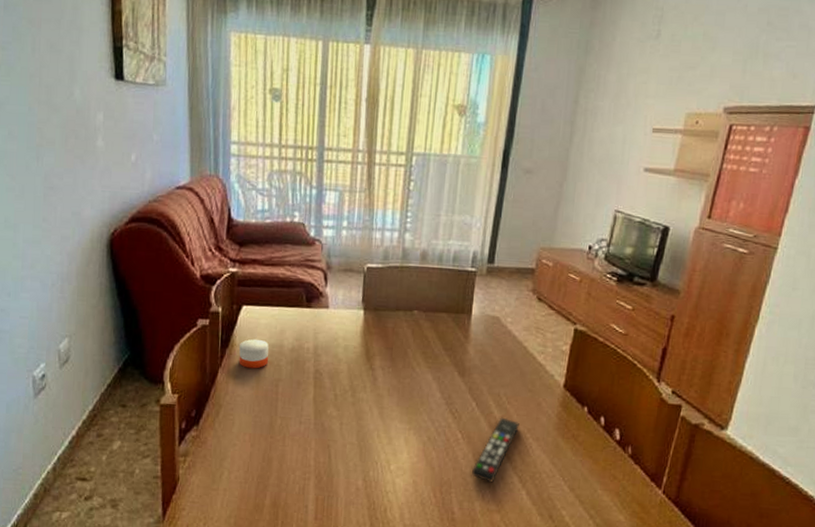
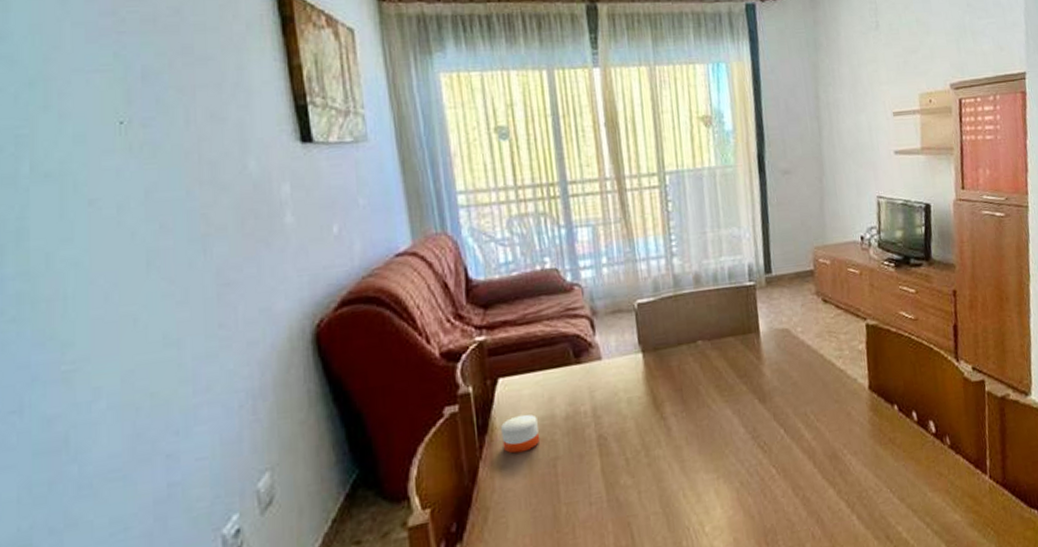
remote control: present [472,417,519,483] -> none [795,438,834,517]

